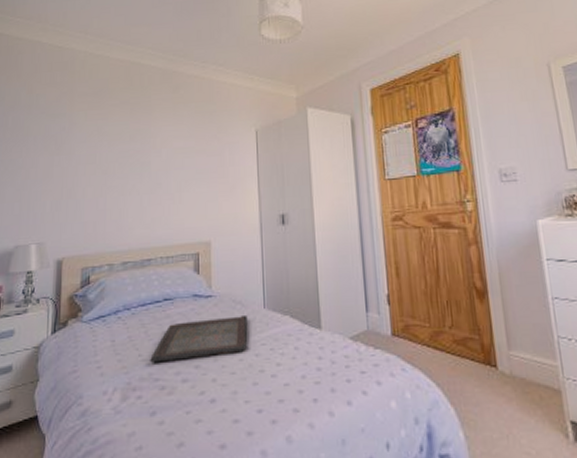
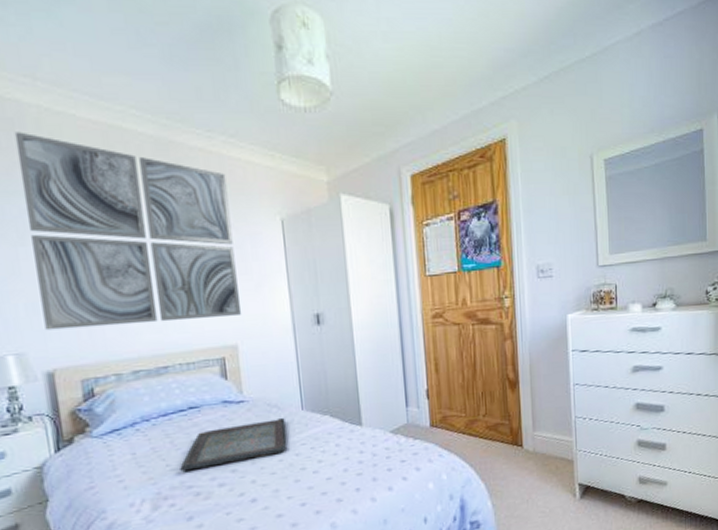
wall art: none [62,70,217,224] -> present [14,132,242,331]

